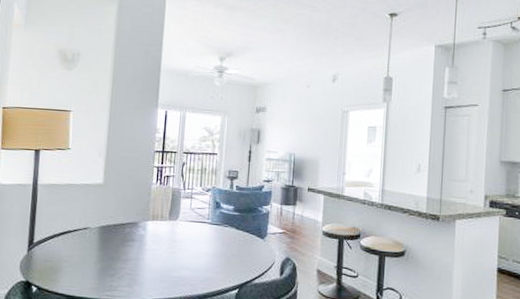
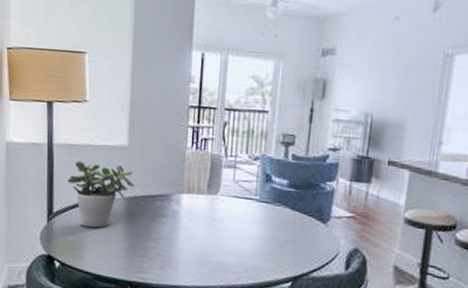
potted plant: none [48,198,107,254] -> present [67,161,134,228]

